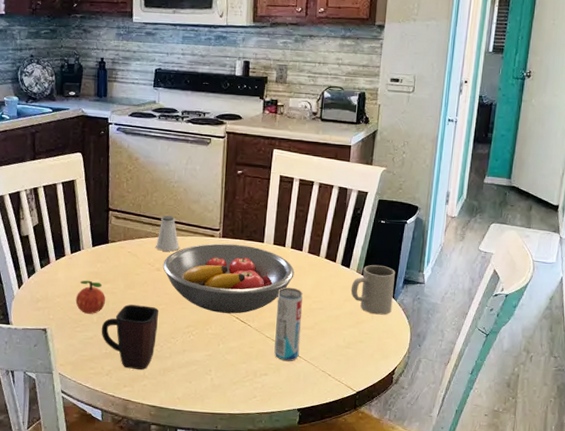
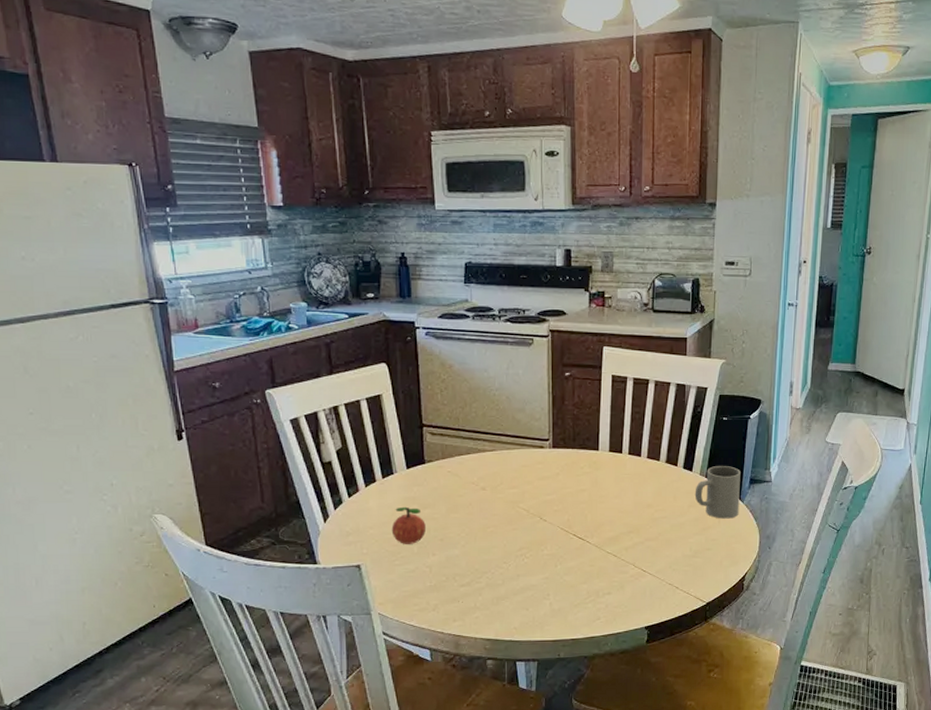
mug: present [101,304,158,370] -> none [423,530,487,602]
saltshaker: present [156,215,179,252] -> none [479,427,505,468]
fruit bowl: present [162,243,295,314] -> none [488,454,634,531]
beverage can: present [274,287,303,361] -> none [616,497,644,577]

